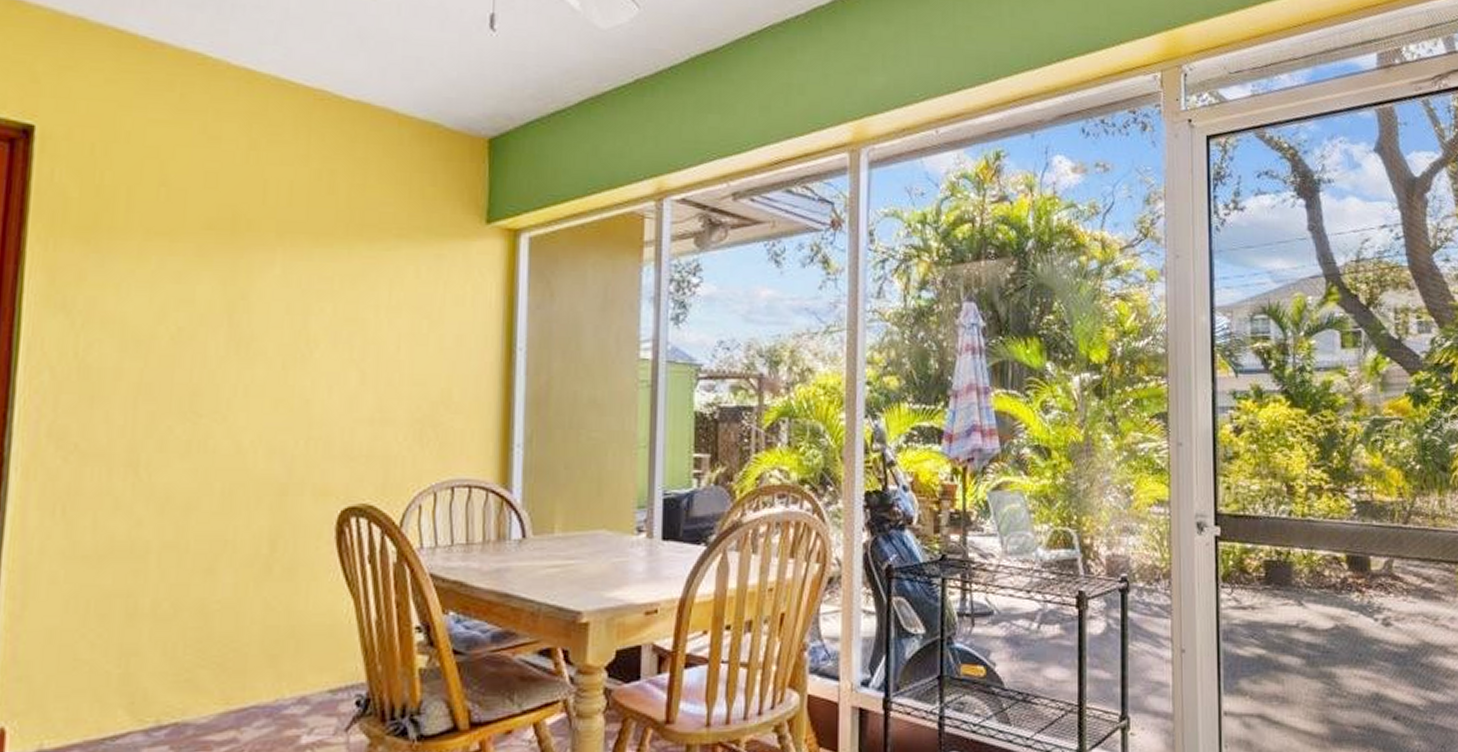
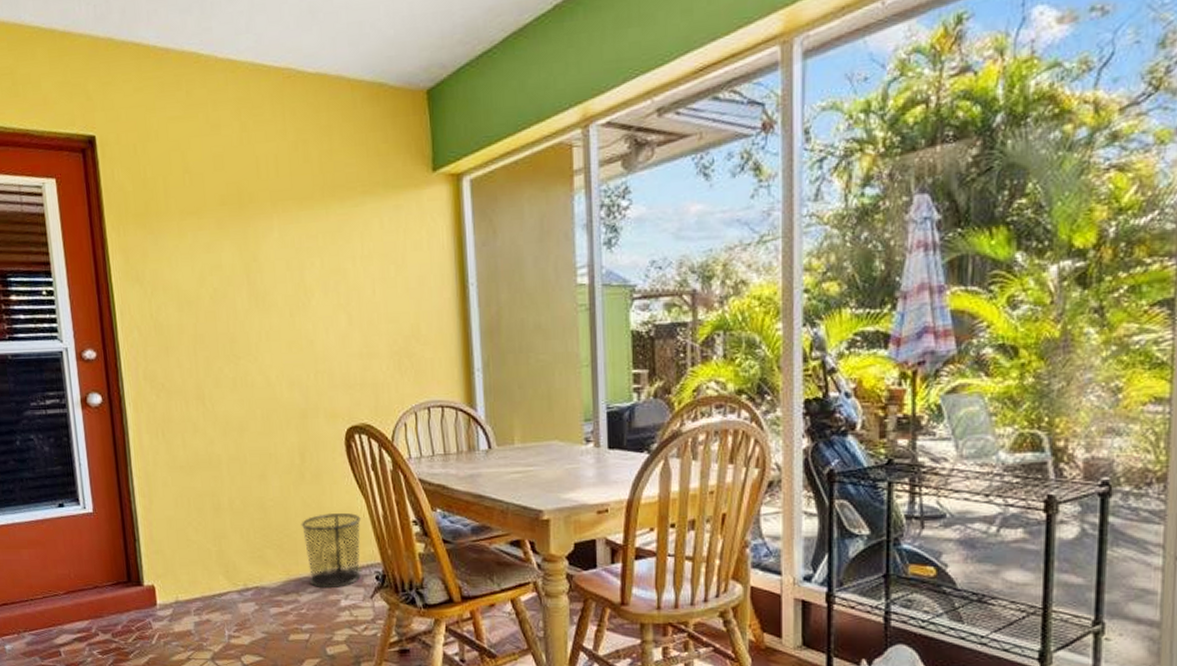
waste bin: none [257,618,345,721] -> present [301,513,361,589]

